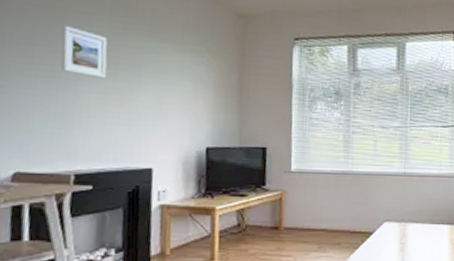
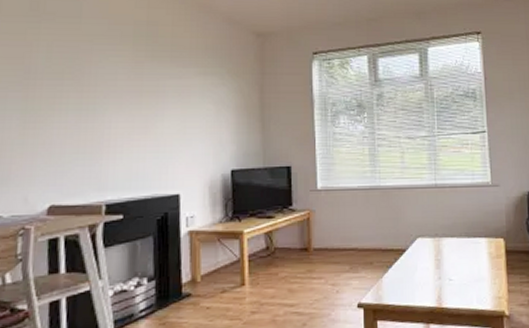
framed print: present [60,26,108,79] -> none [88,58,132,108]

